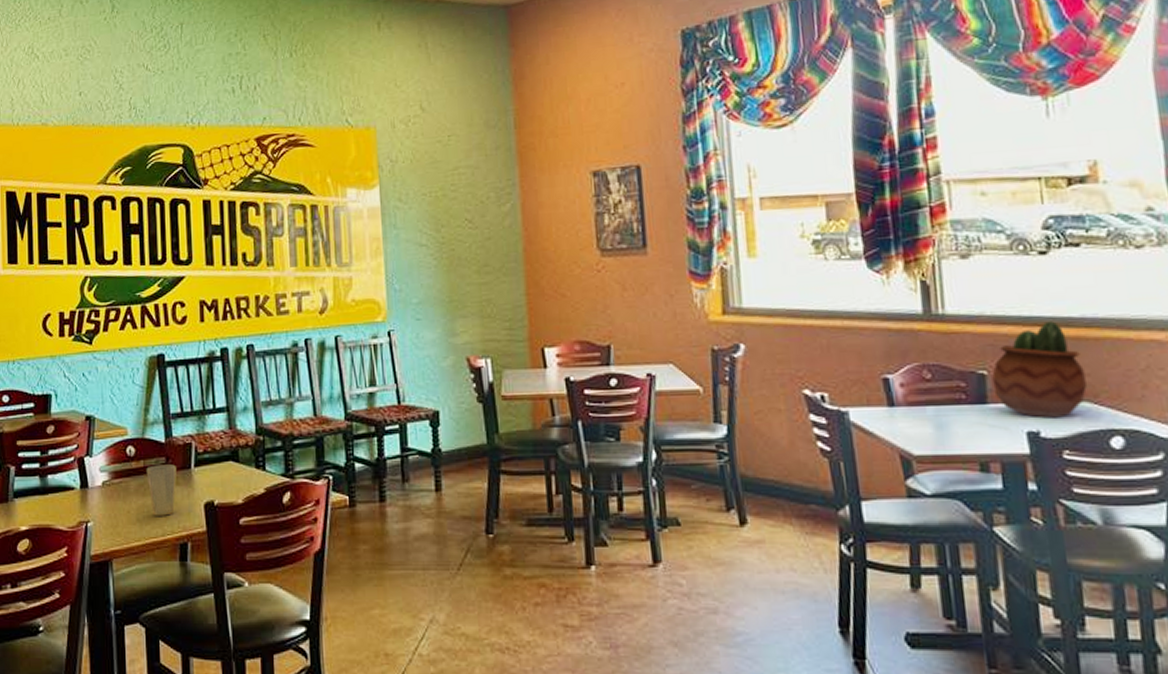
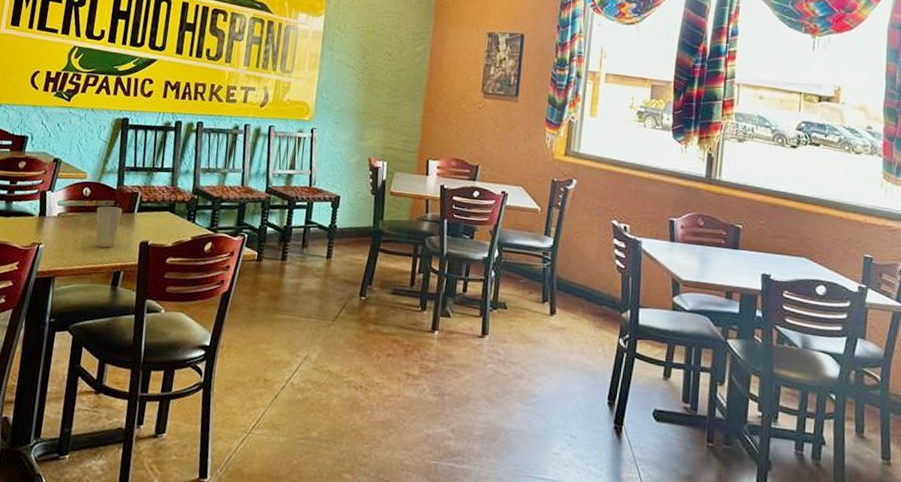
flowerpot: present [992,321,1088,419] -> none [744,196,808,267]

